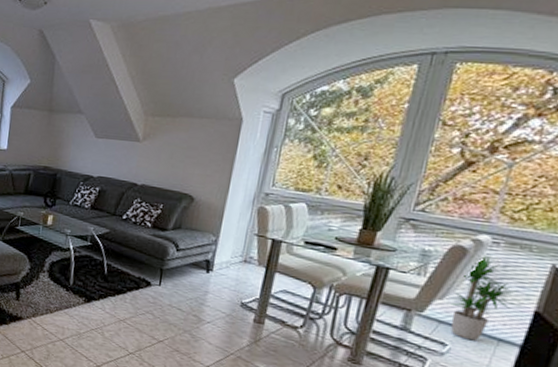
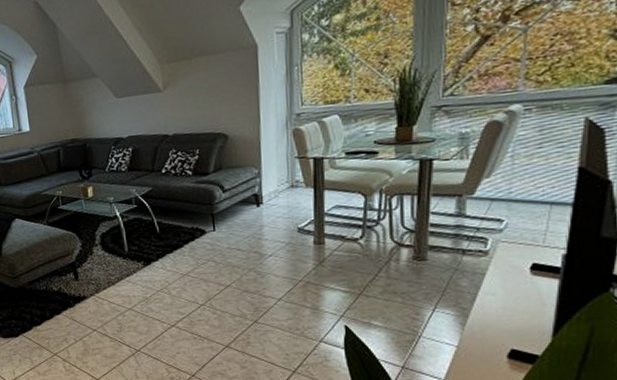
potted plant: present [448,254,522,341] -> none [496,123,565,211]

